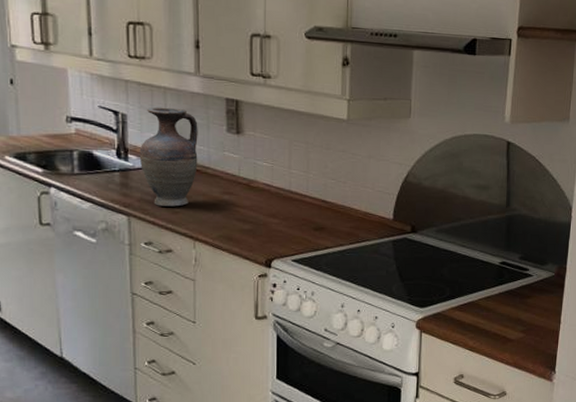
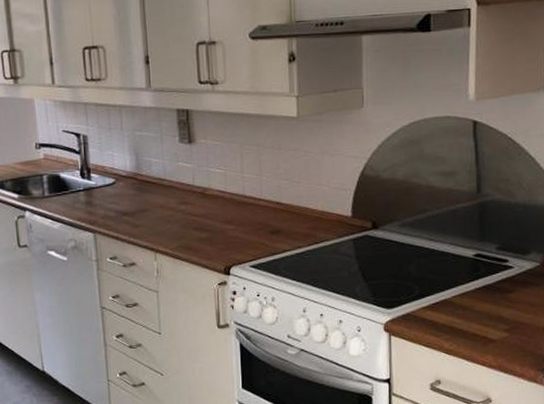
vase: present [139,107,198,207] -> none [100,124,154,221]

